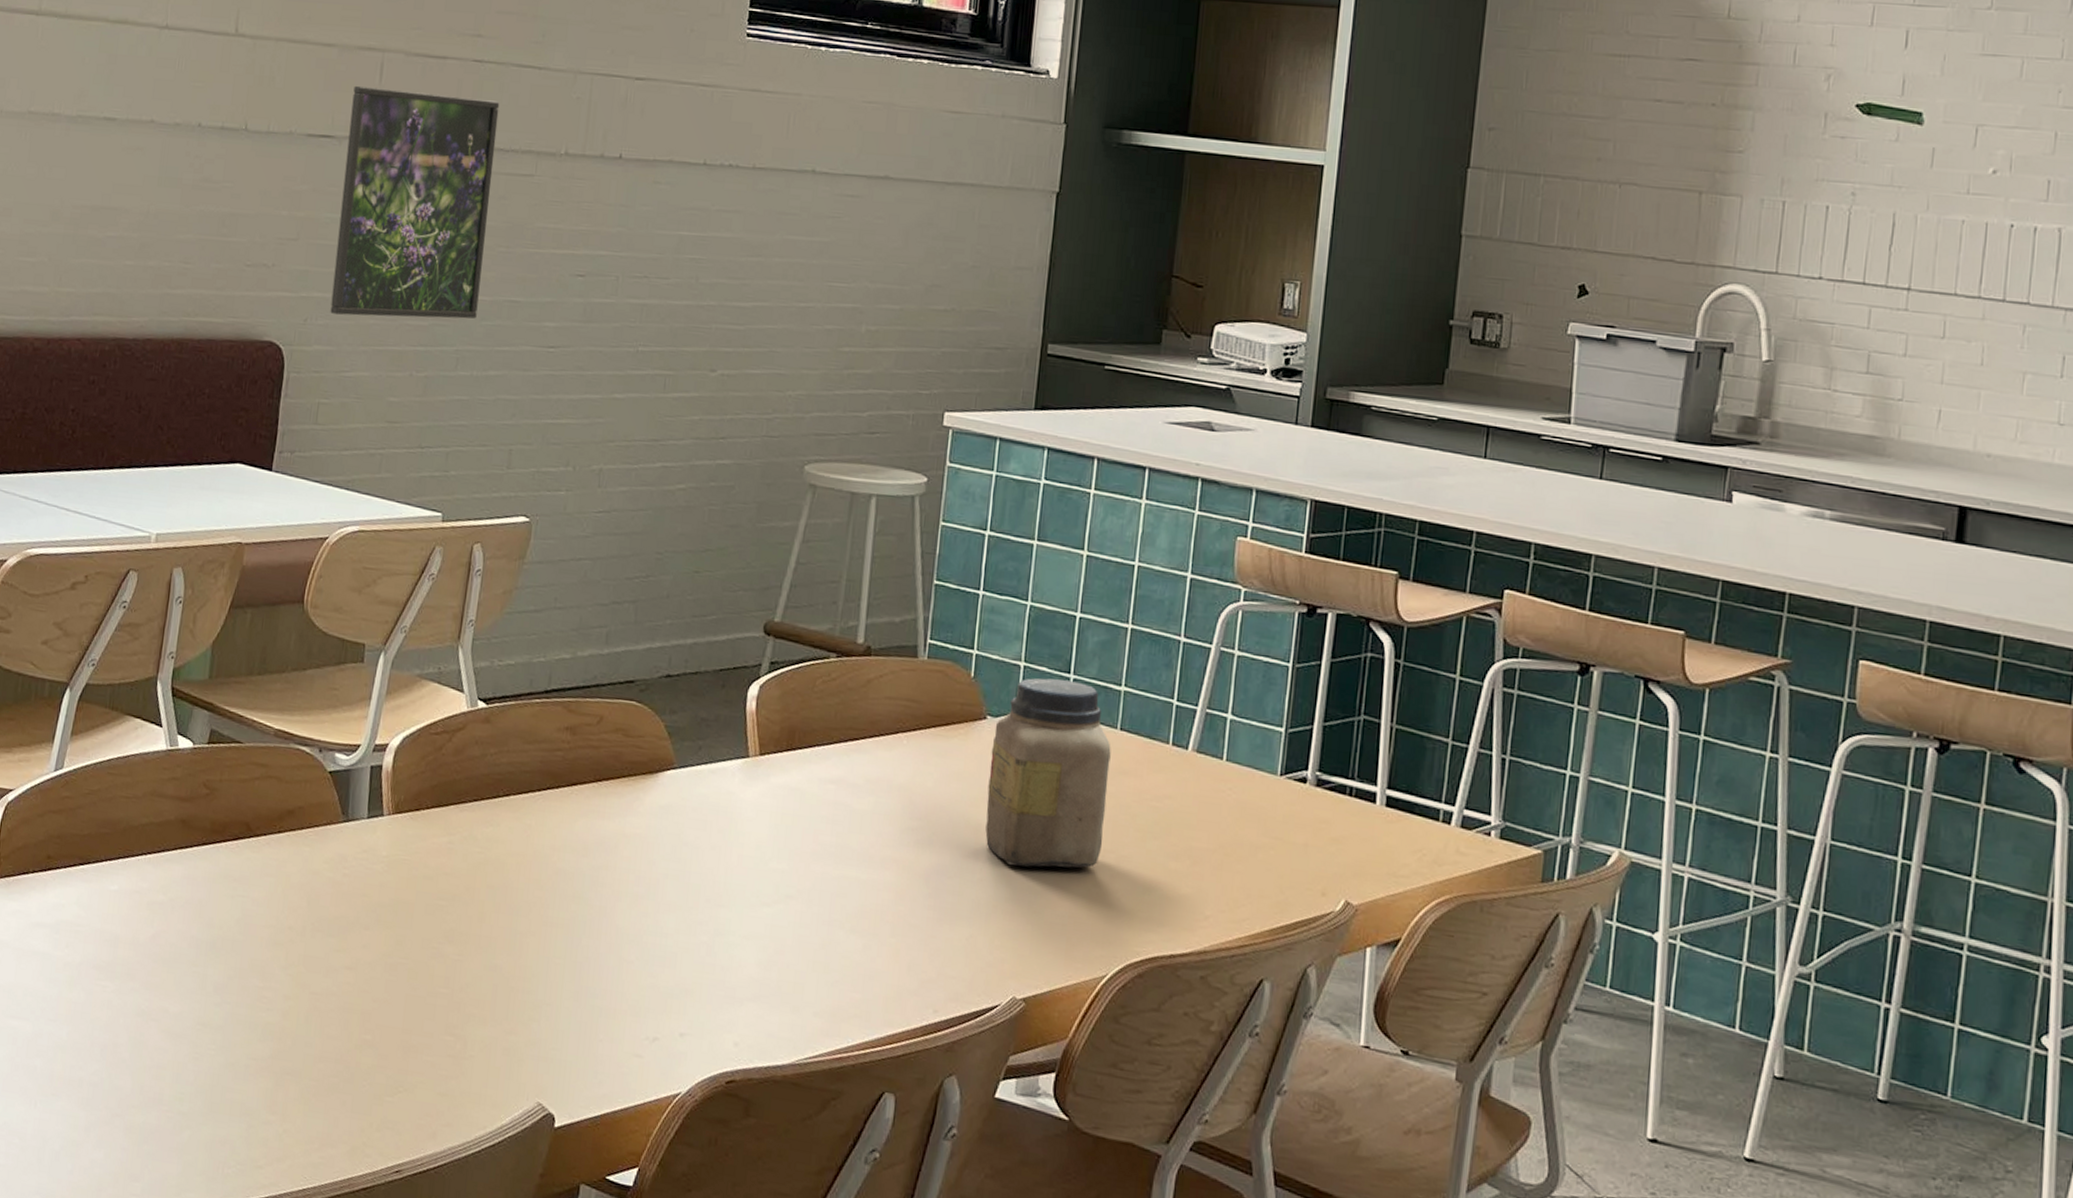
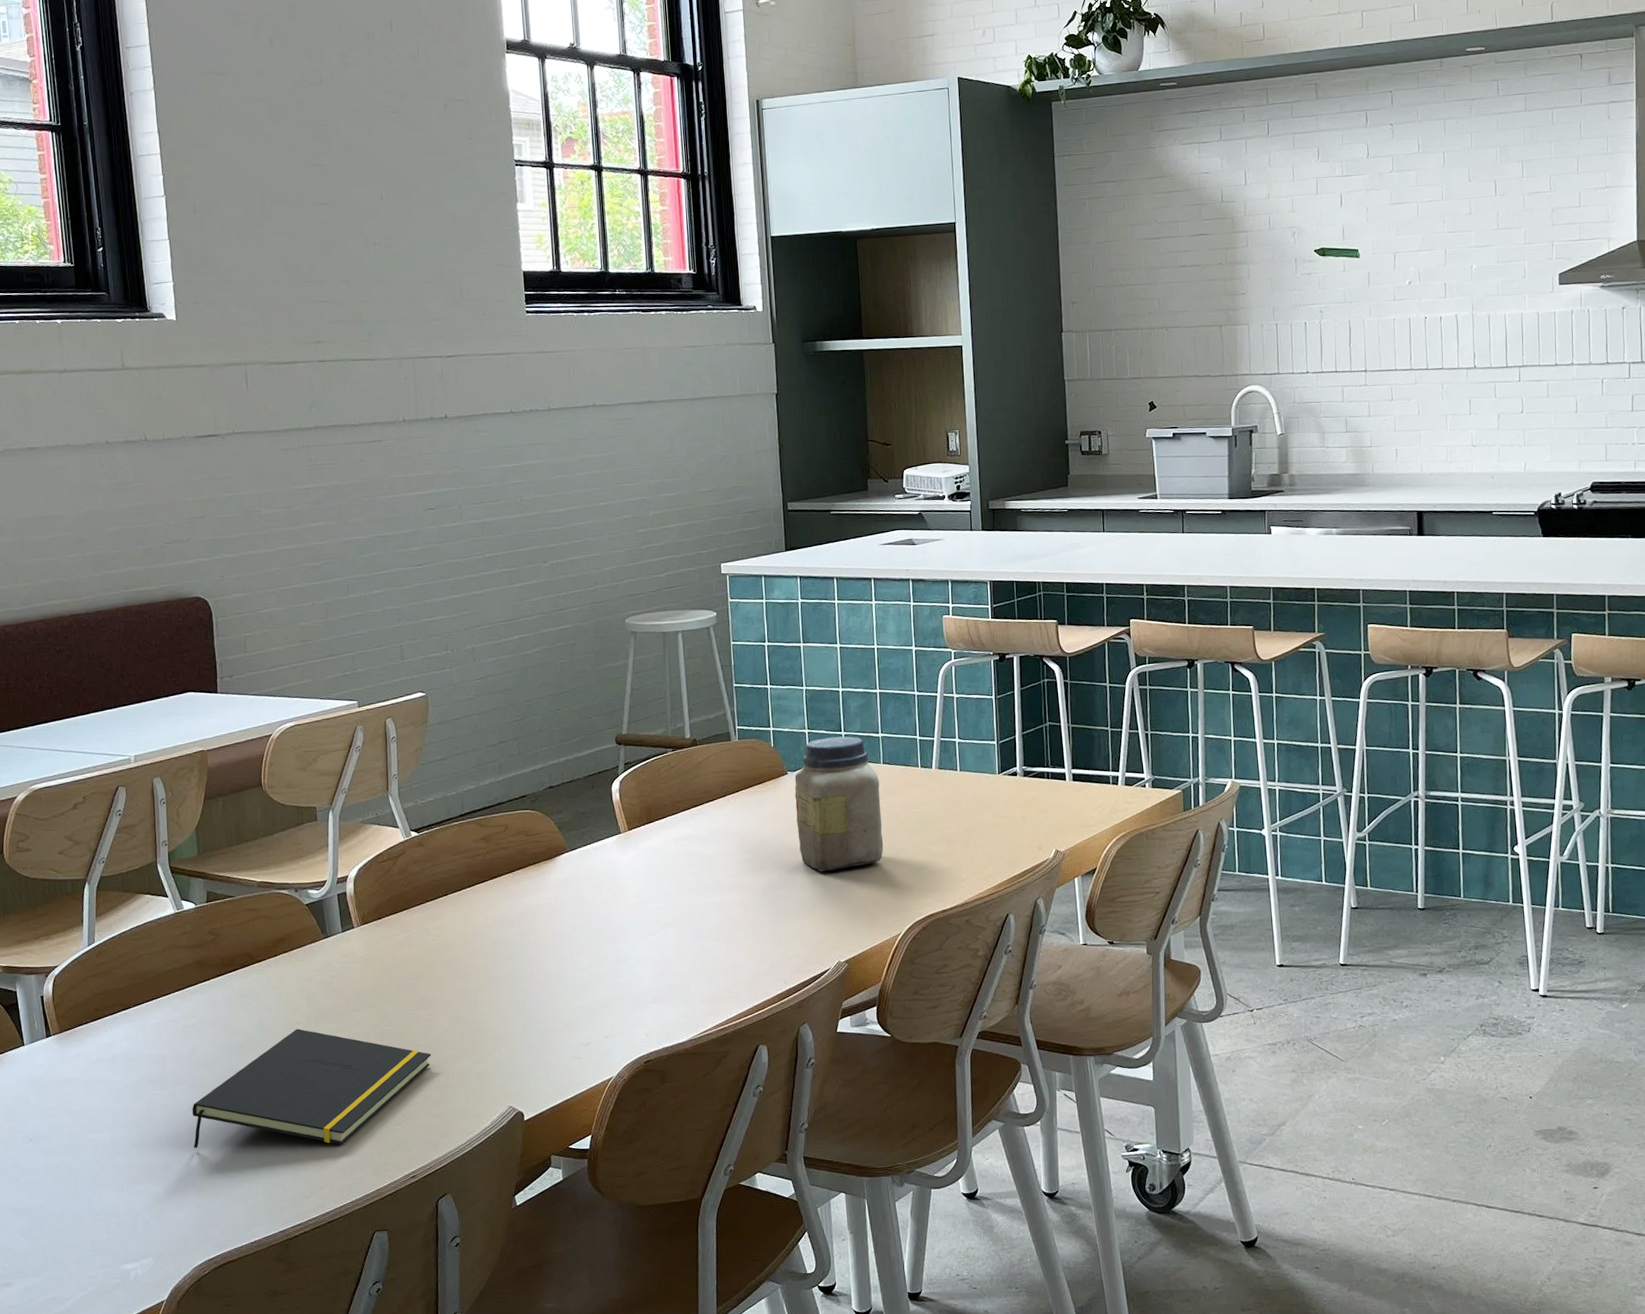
notepad: none [131,936,451,1106] -> present [192,1028,432,1149]
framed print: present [330,85,500,319] -> none [227,389,357,568]

